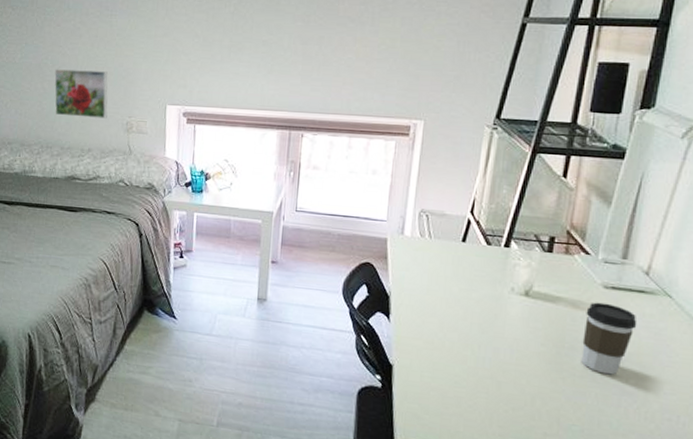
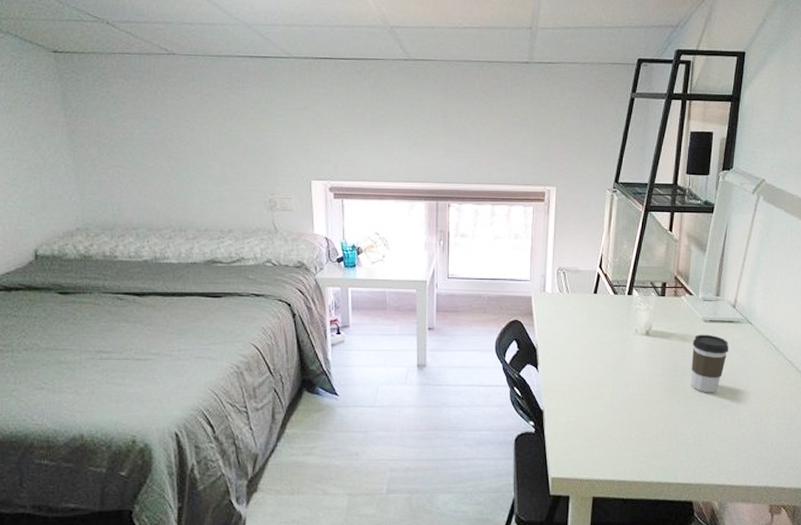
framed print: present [54,68,108,119] -> none [183,144,247,197]

